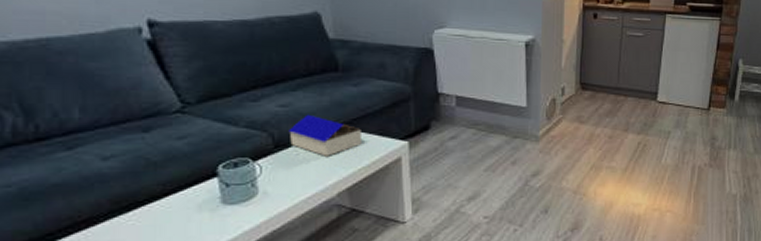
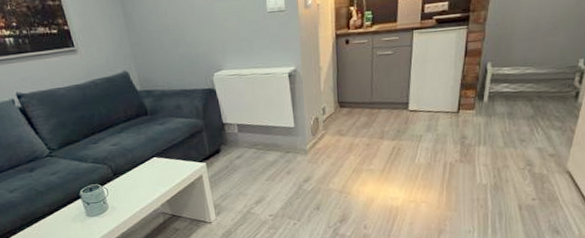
architectural model: present [289,114,363,156] -> none [121,149,173,179]

